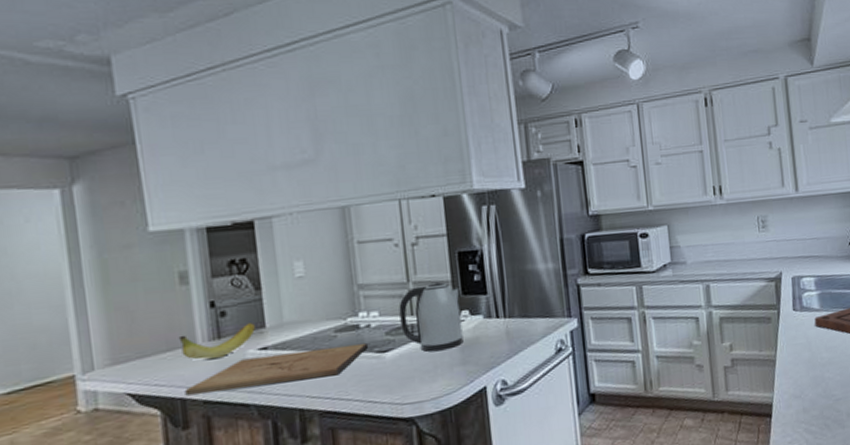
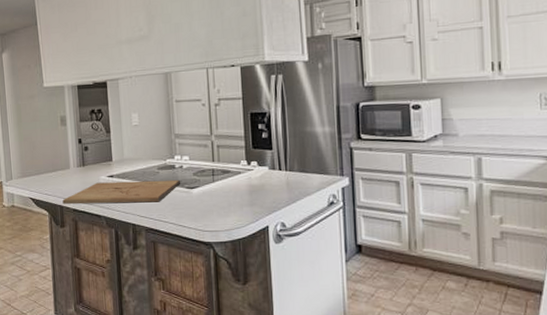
fruit: present [178,323,255,360] -> none [59,157,106,180]
kettle: present [398,281,464,352] -> none [204,136,252,193]

